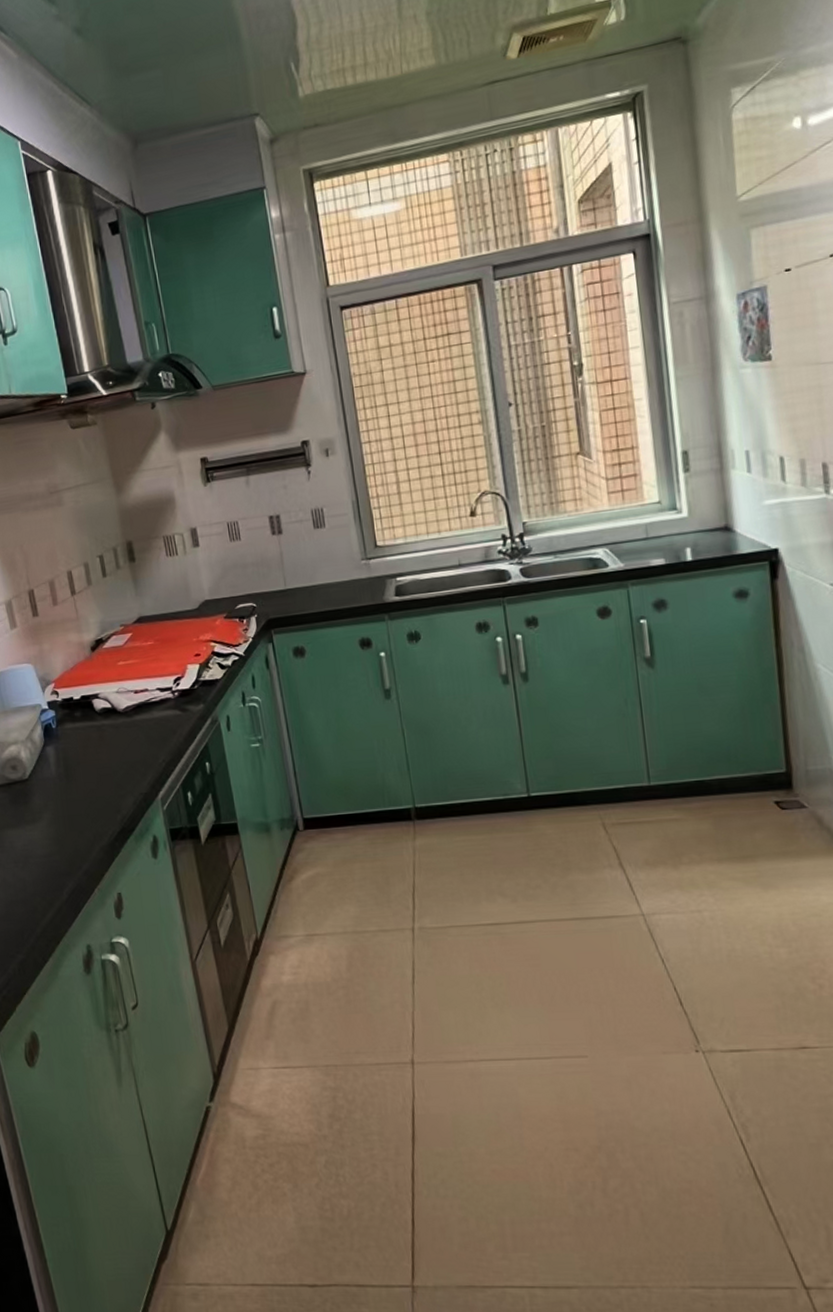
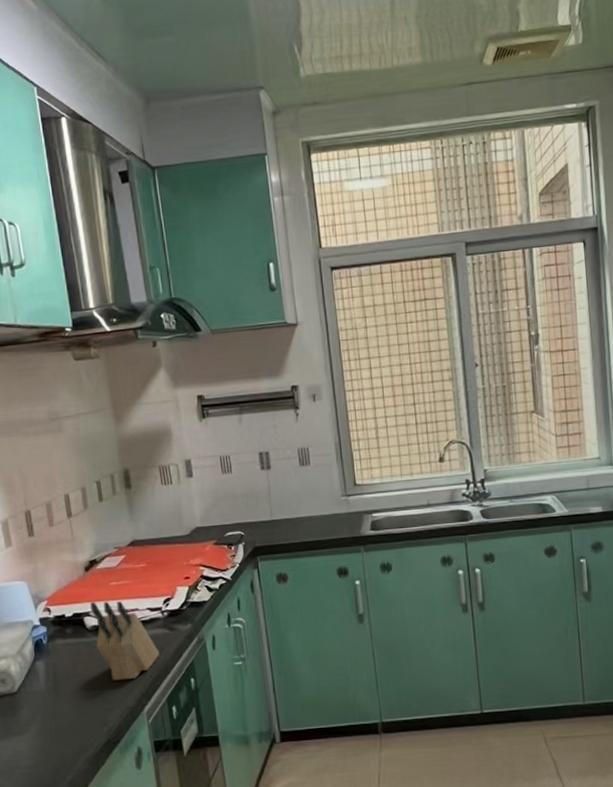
knife block: none [98,682,172,766] -> present [90,601,160,681]

